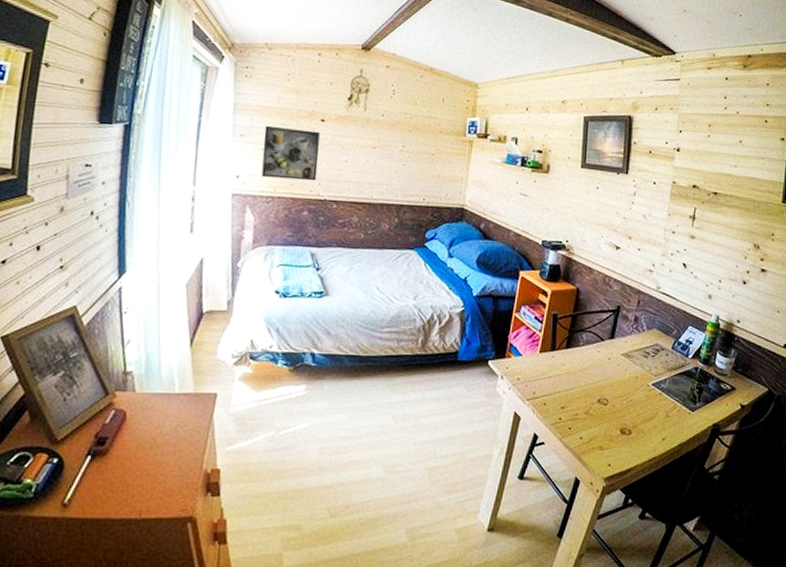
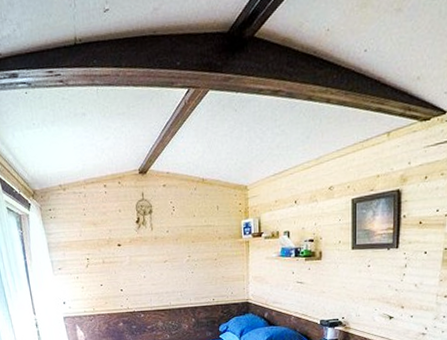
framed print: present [261,125,320,181] -> none [75,255,124,301]

